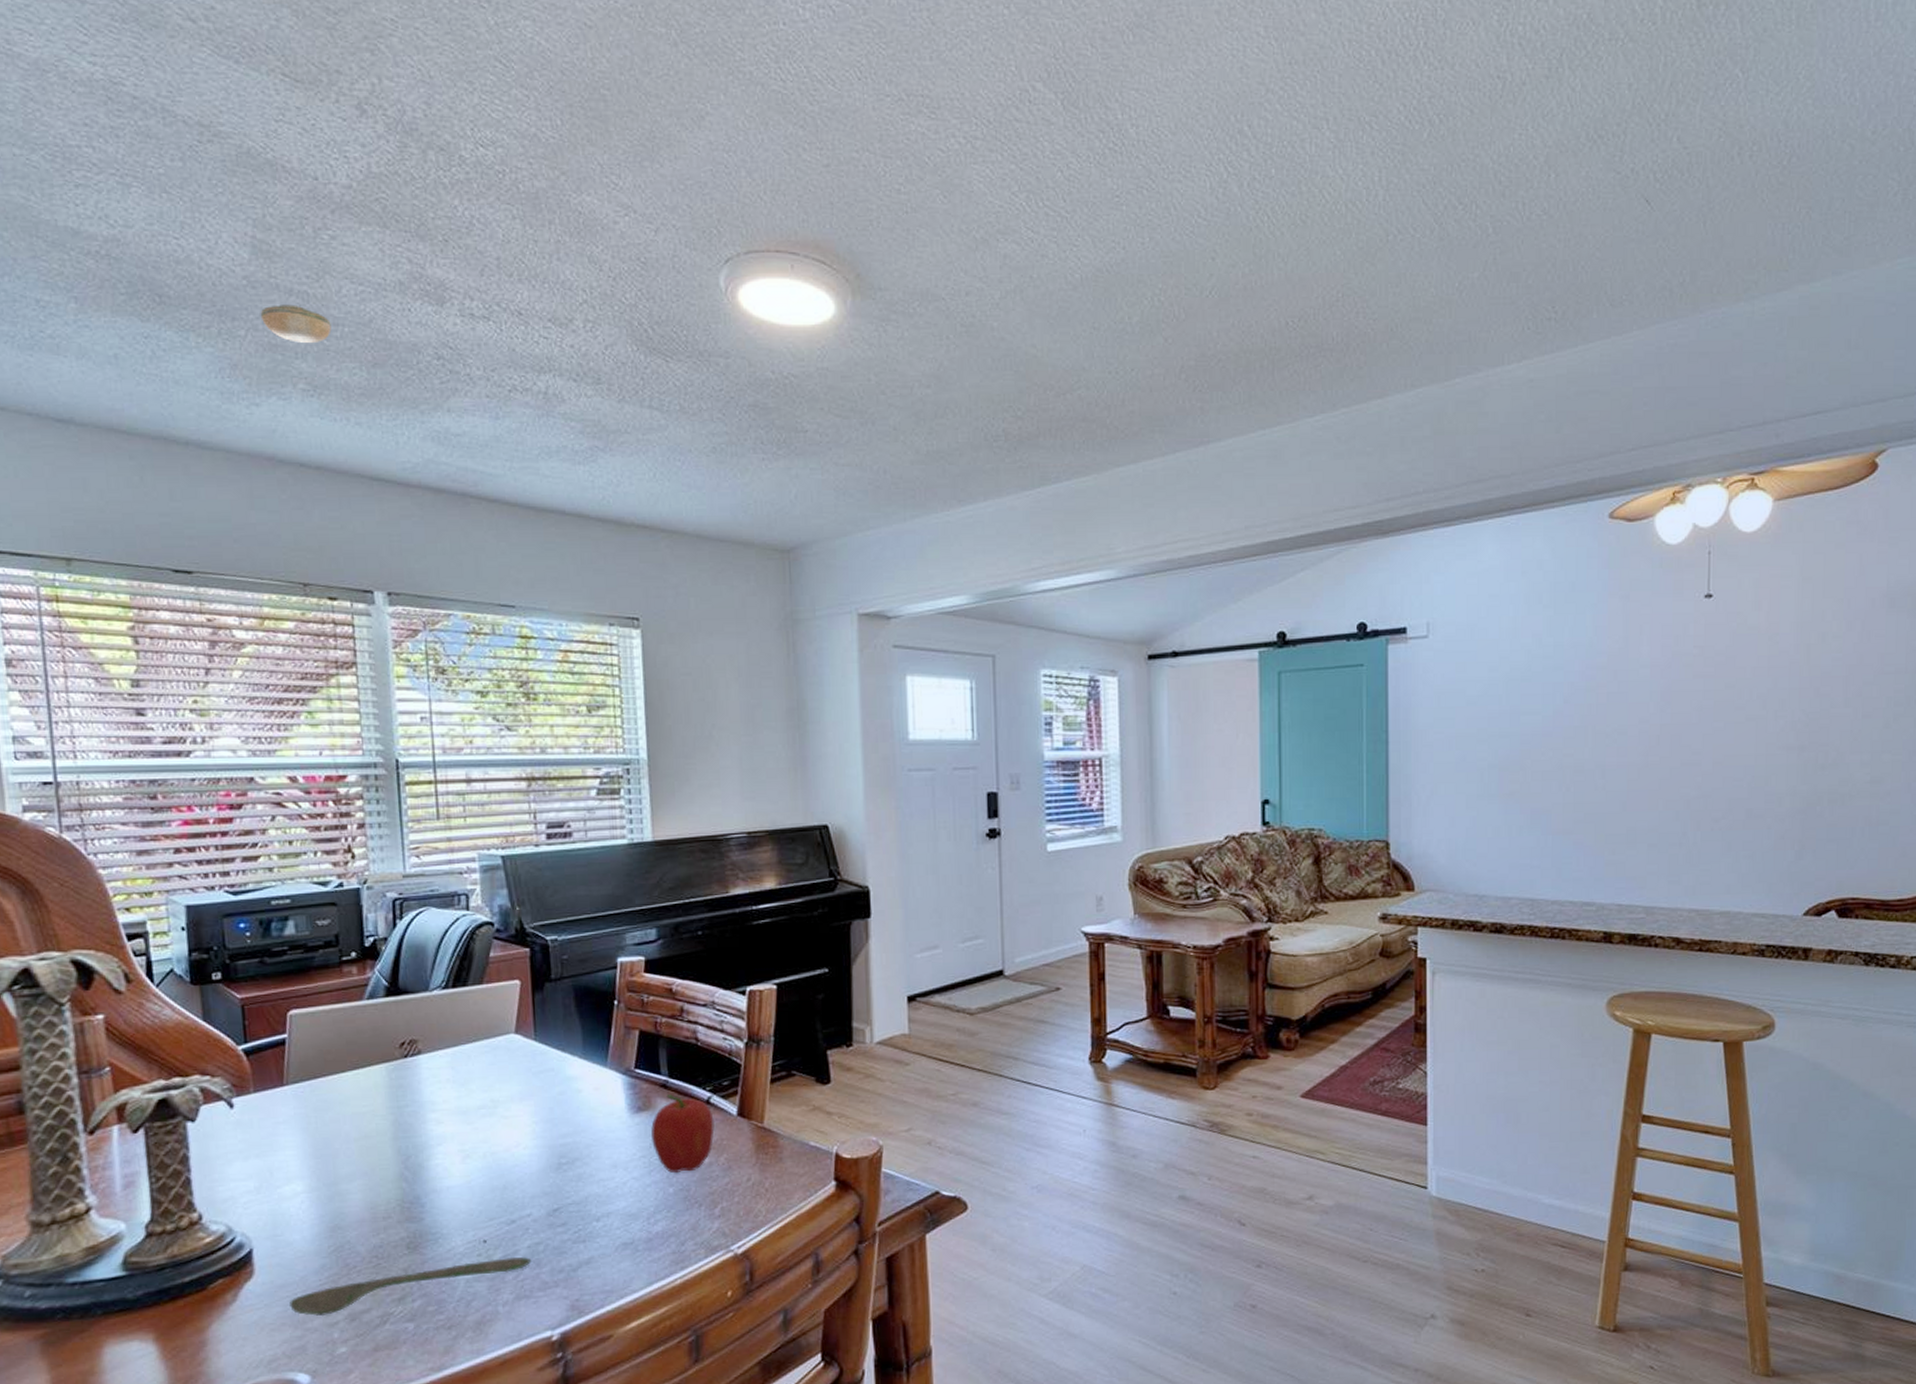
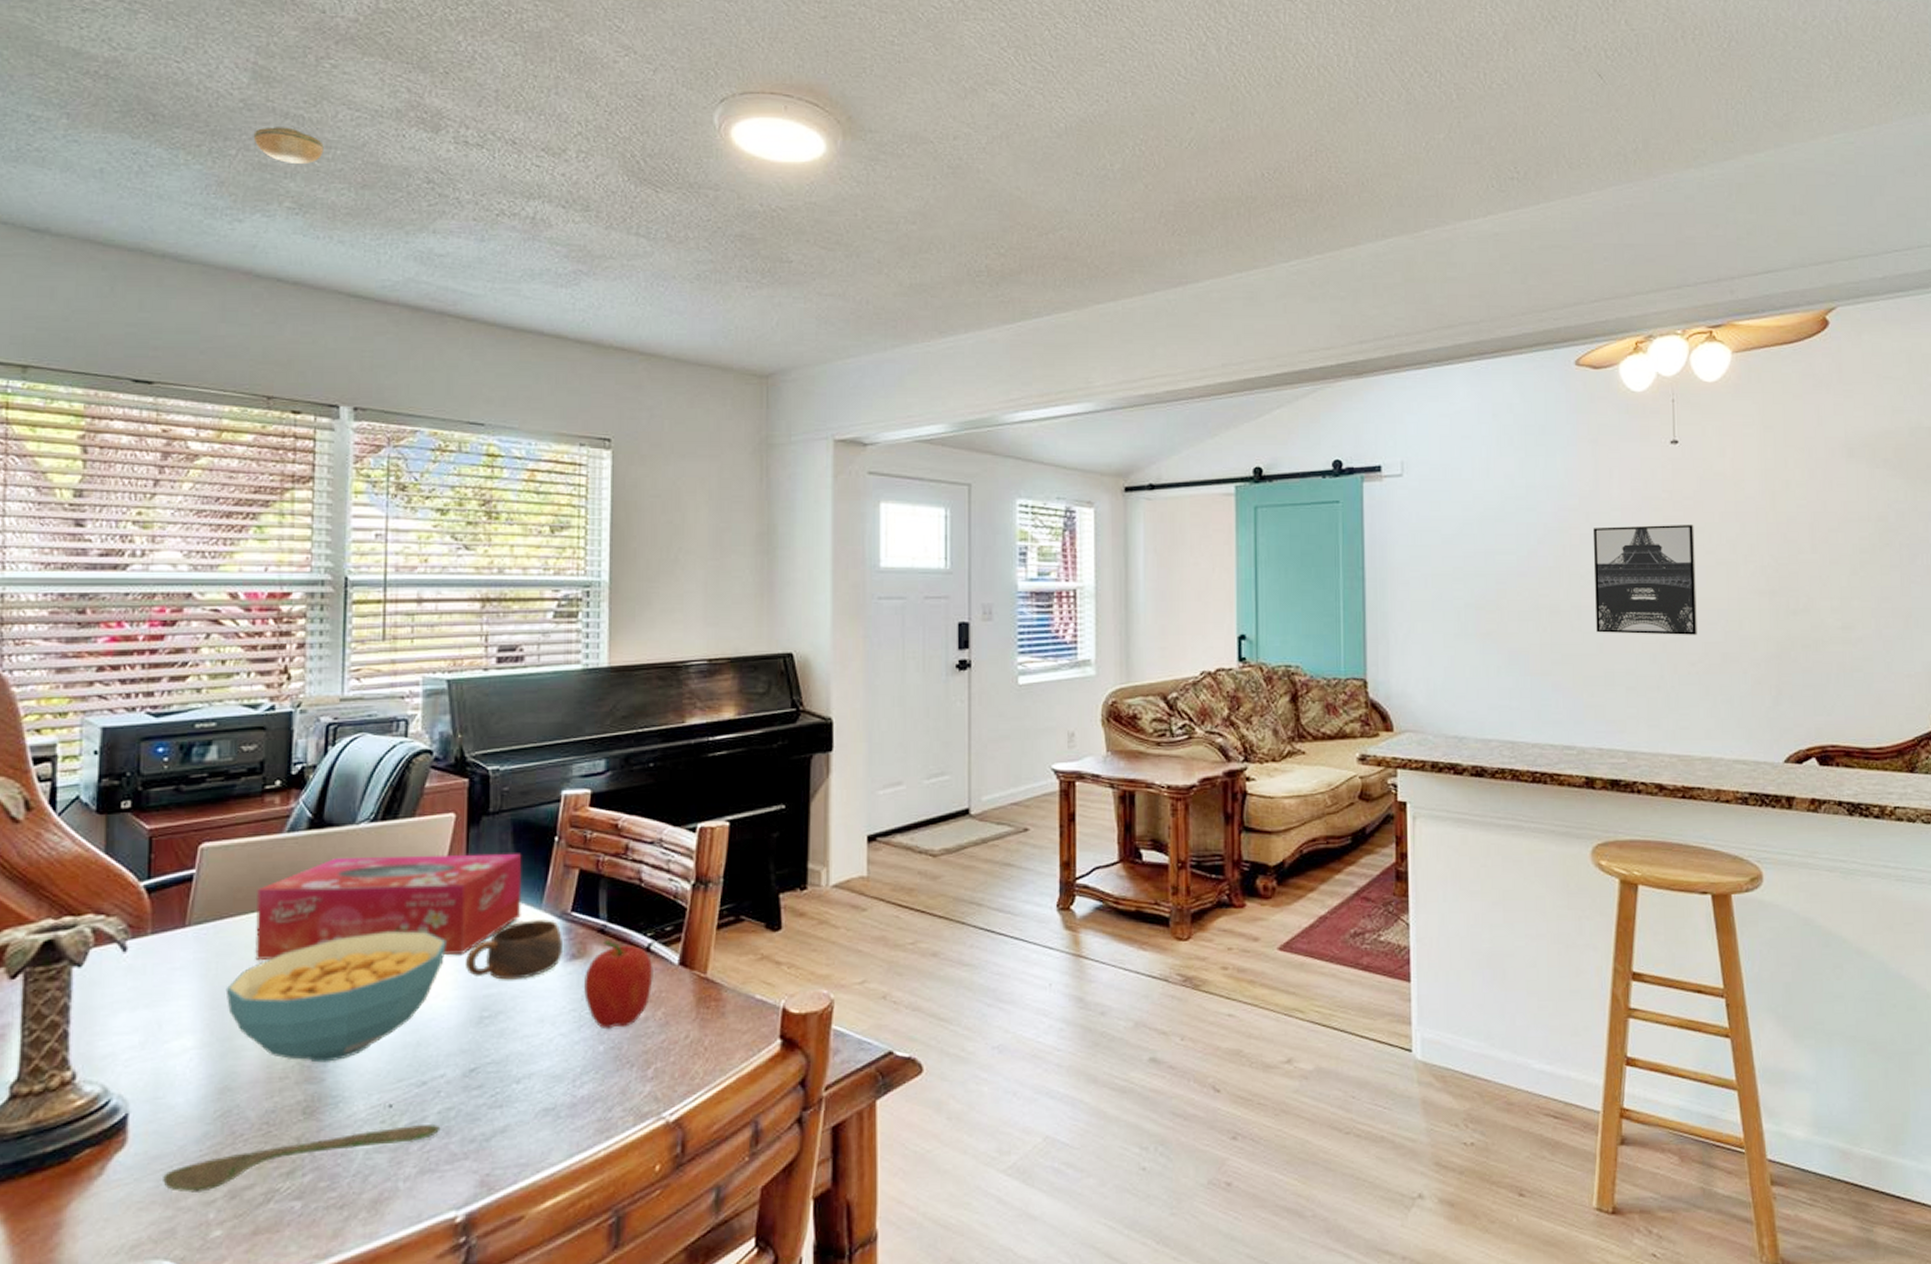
cereal bowl: none [326,1087,522,1204] -> present [225,931,446,1063]
tissue box: none [344,1016,589,1114] -> present [255,853,522,960]
cup: none [541,1076,630,1131] -> present [466,920,564,980]
wall art: none [1620,681,1725,792] -> present [1592,525,1697,635]

